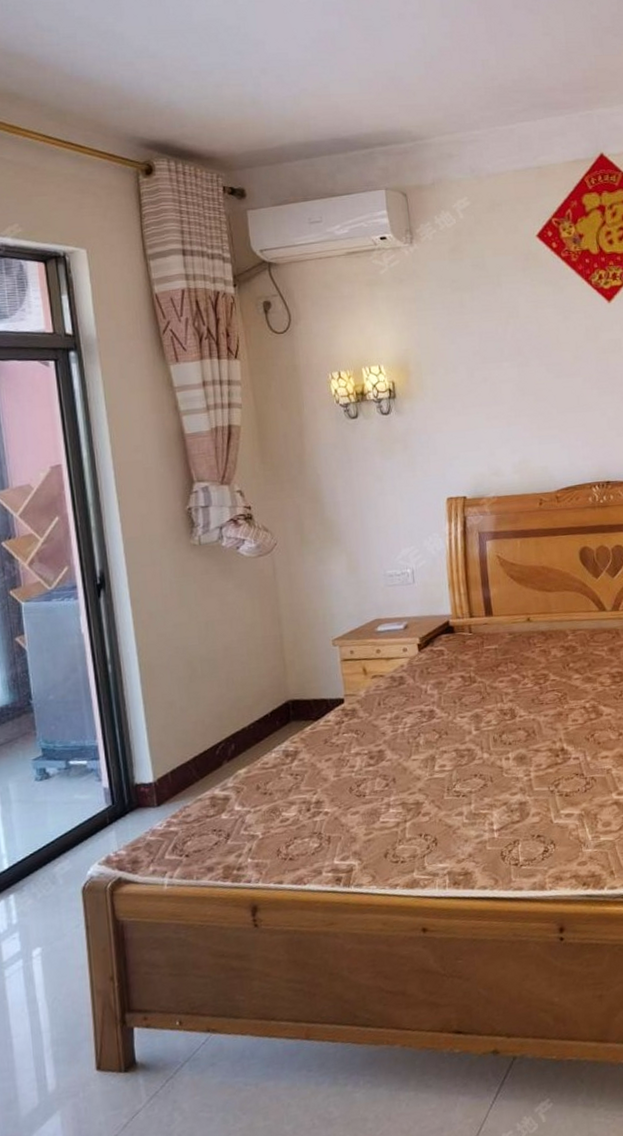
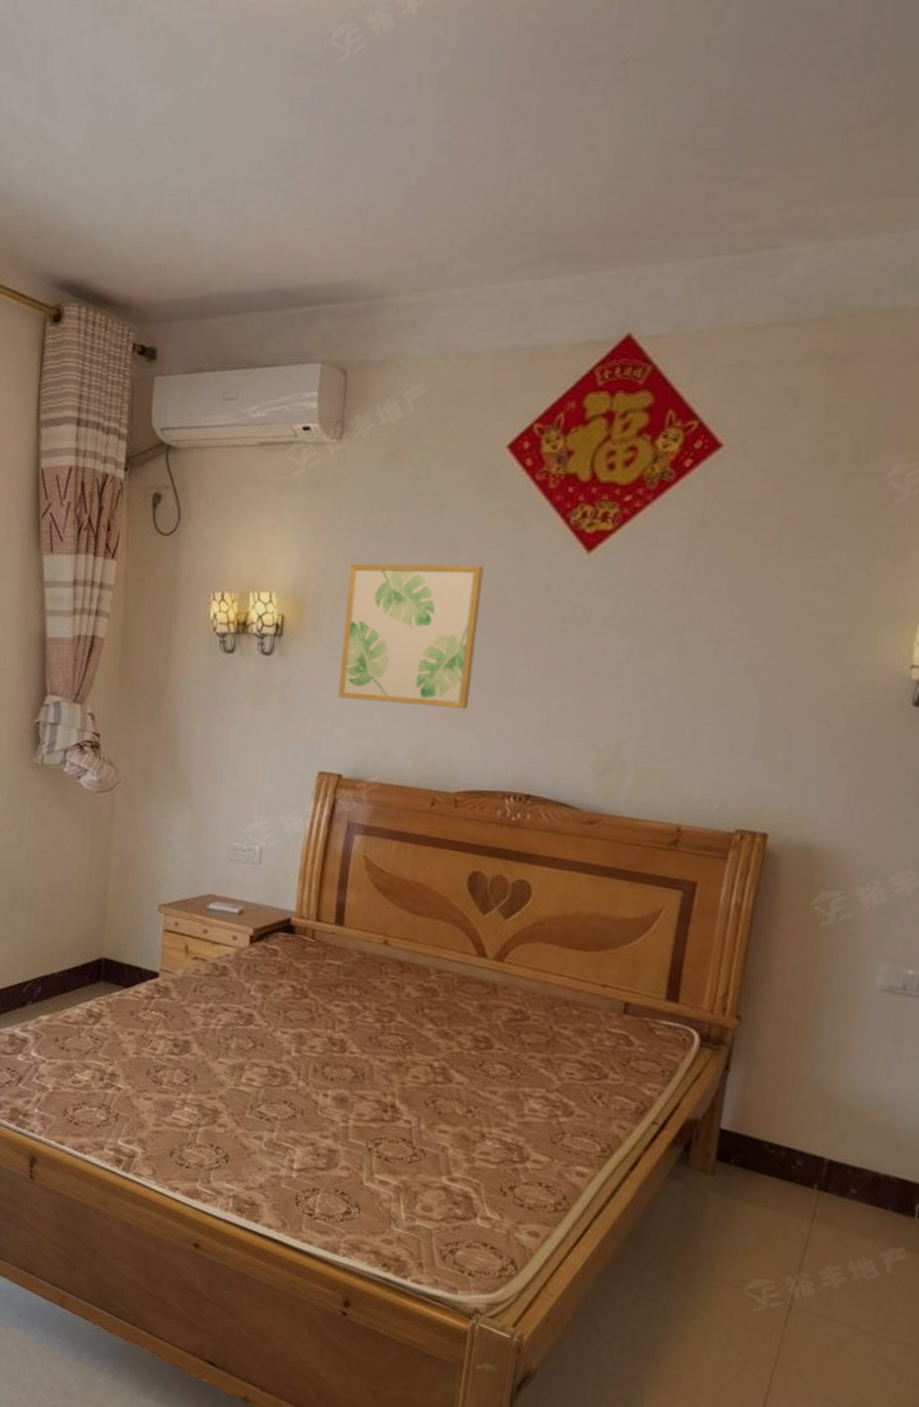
wall art: none [439,322,551,437] -> present [338,563,484,710]

